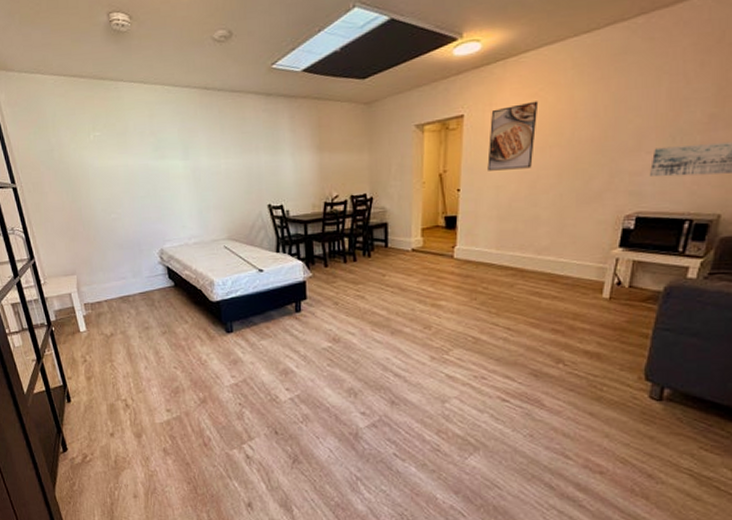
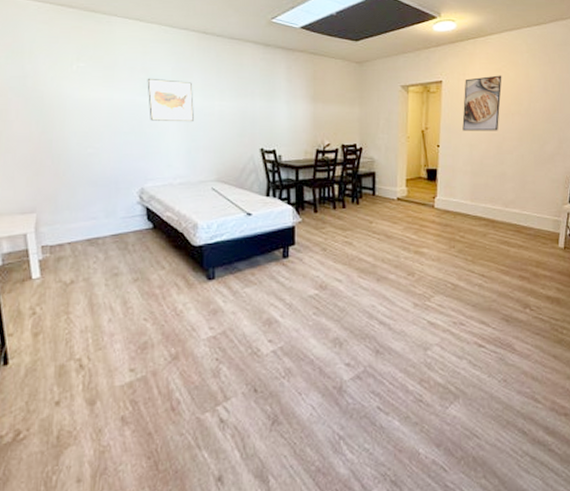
wall art: none [156,141,202,184] -> present [147,78,194,122]

